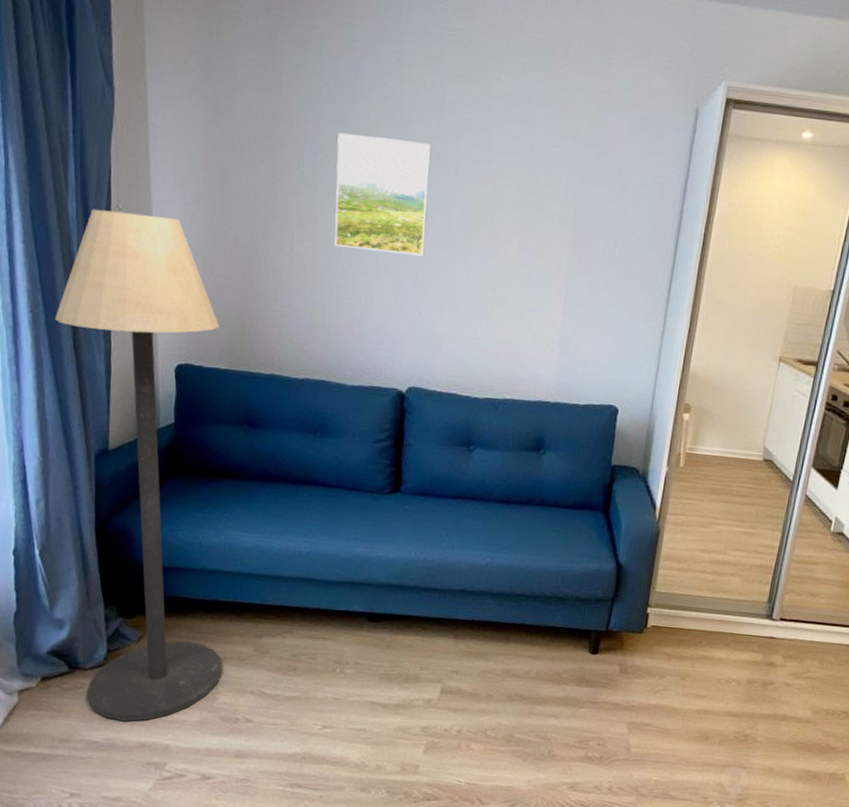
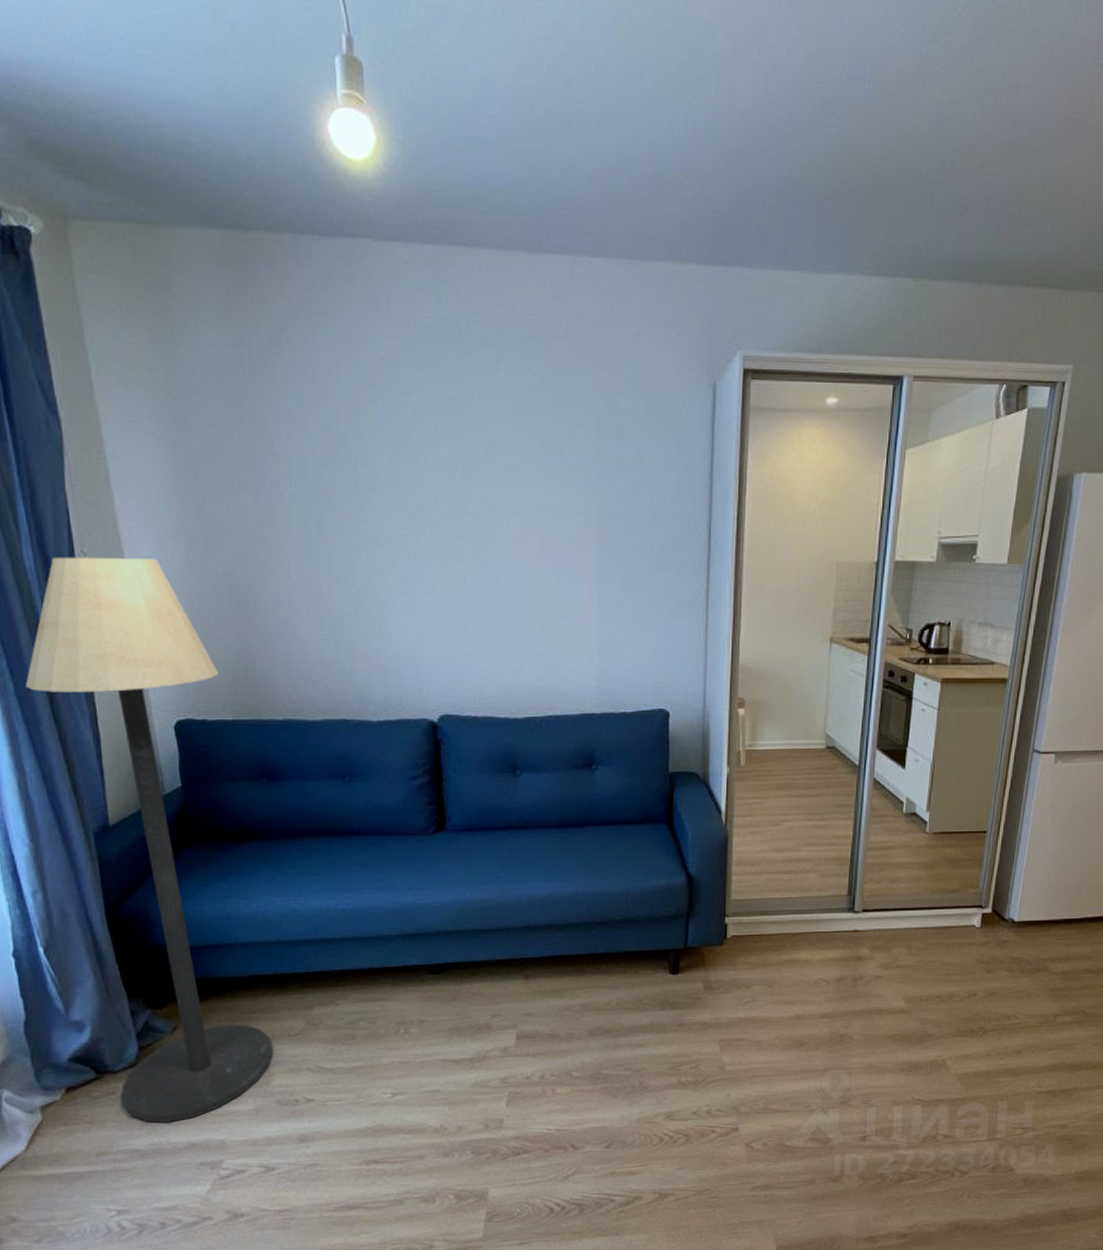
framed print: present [334,133,431,256] -> none [326,445,440,572]

